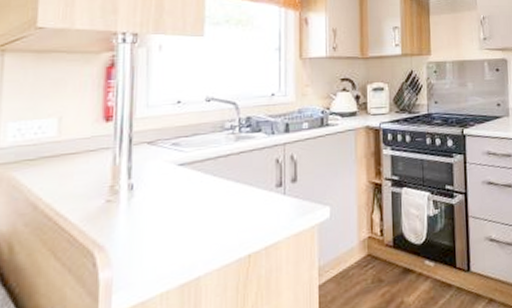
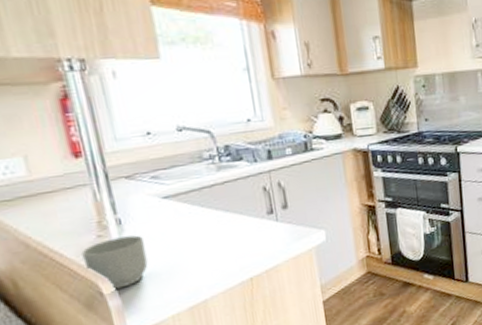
mug: none [86,202,150,260] -> present [81,235,148,289]

